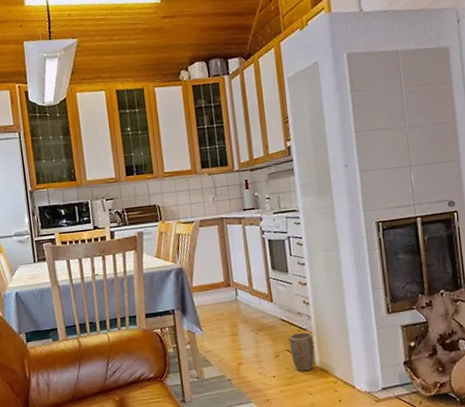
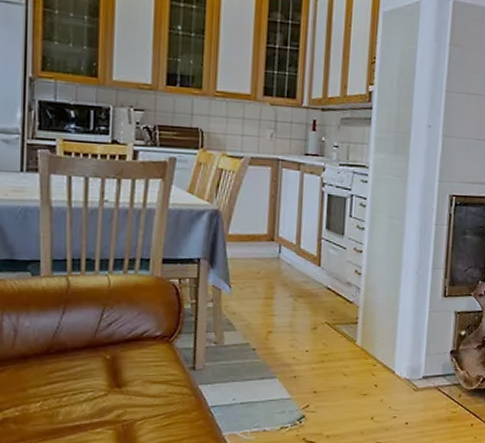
plant pot: present [289,332,315,372] -> none [330,304,358,350]

